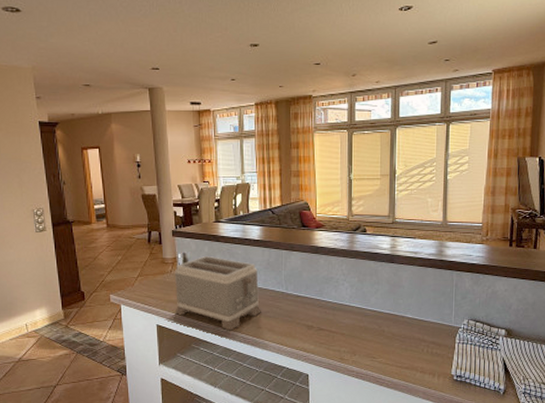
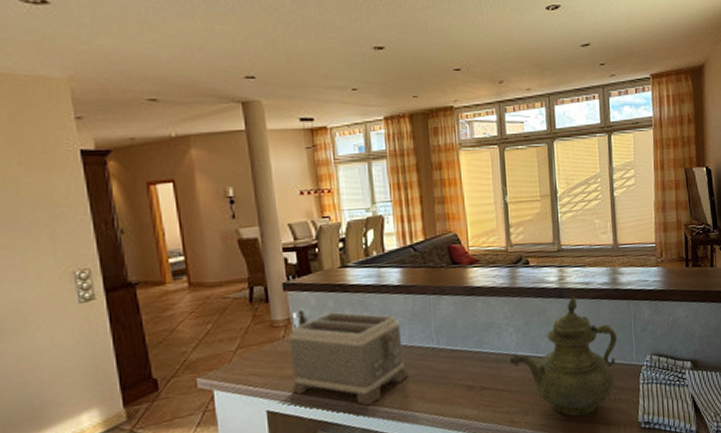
teapot: none [343,263,439,362] -> present [509,297,618,416]

